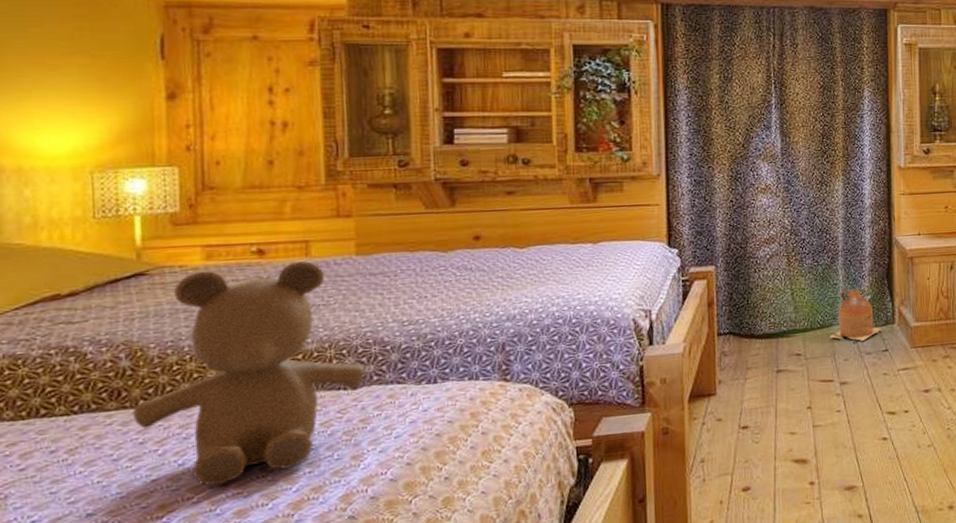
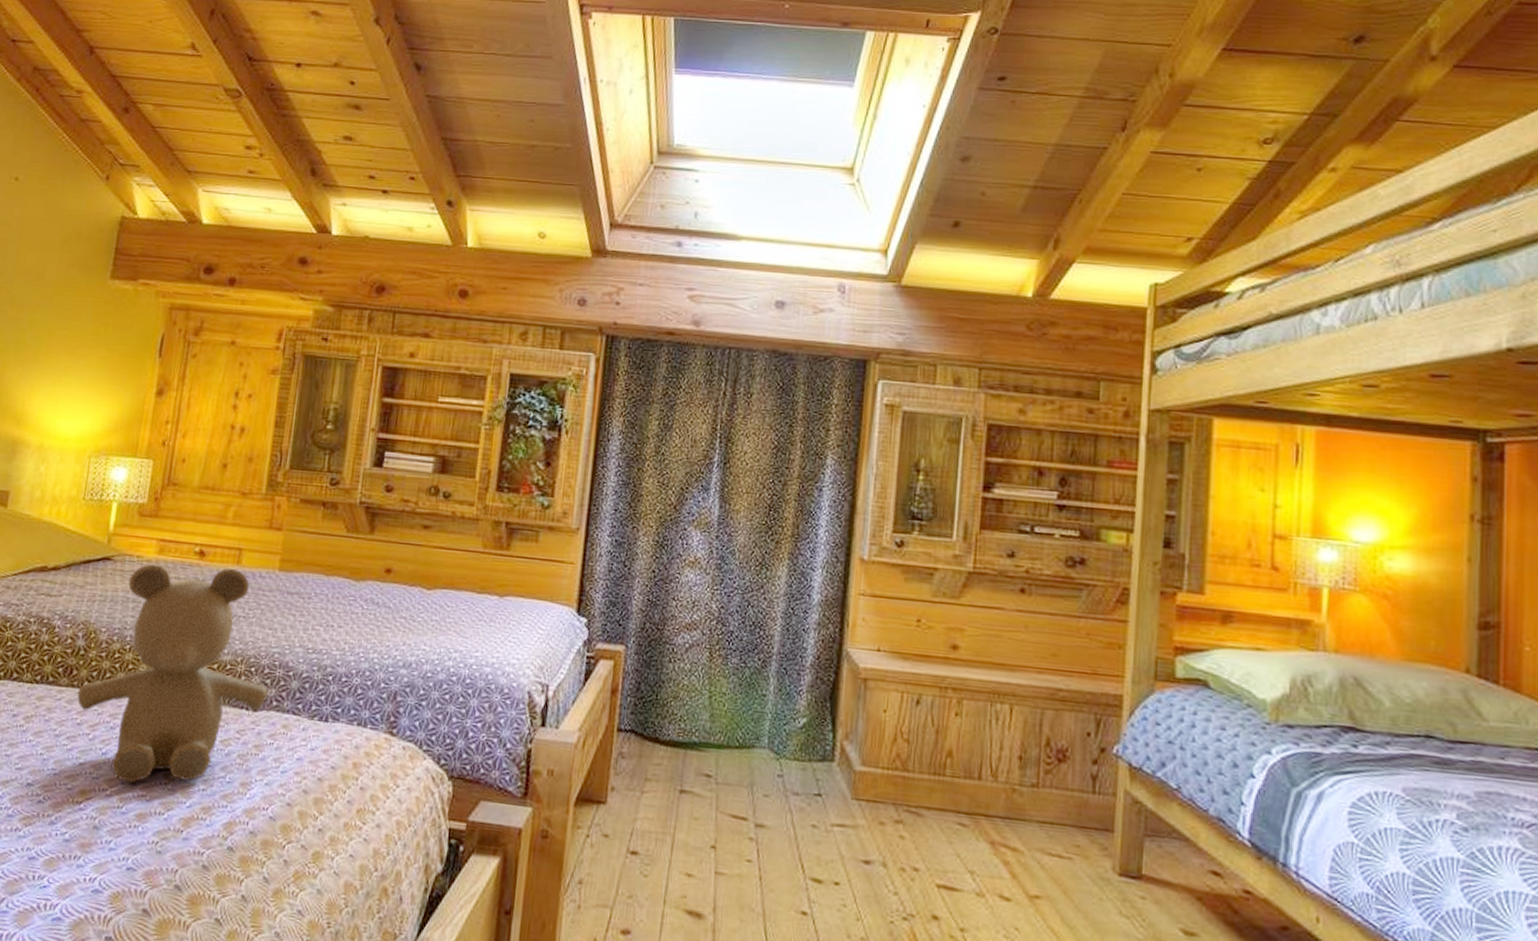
ceramic jug: present [829,289,882,341] -> none [748,704,817,776]

